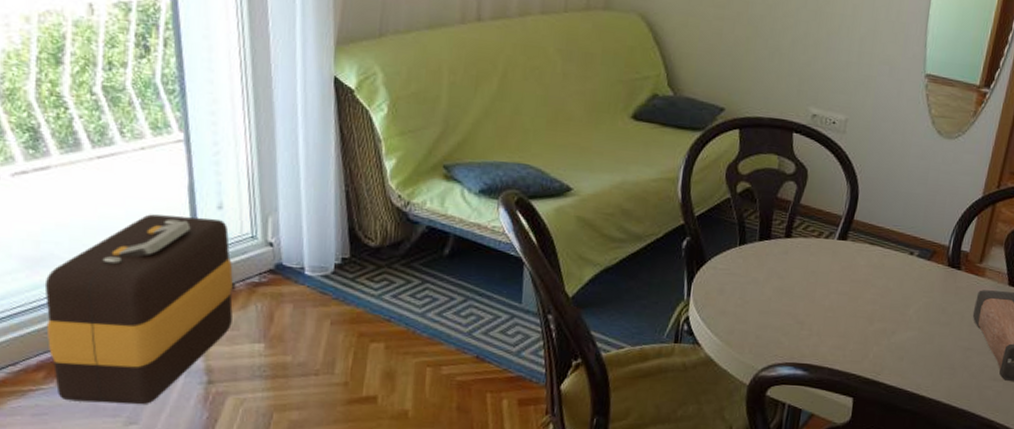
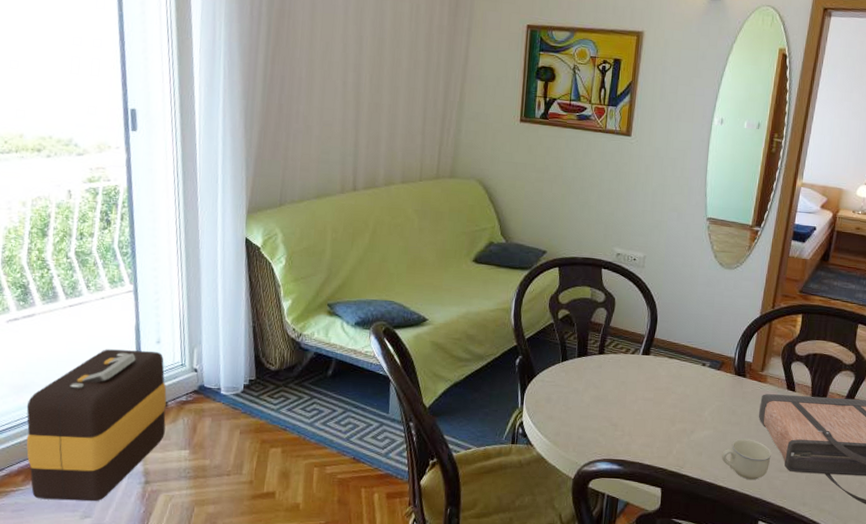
cup: none [925,341,985,389] -> present [721,438,772,480]

